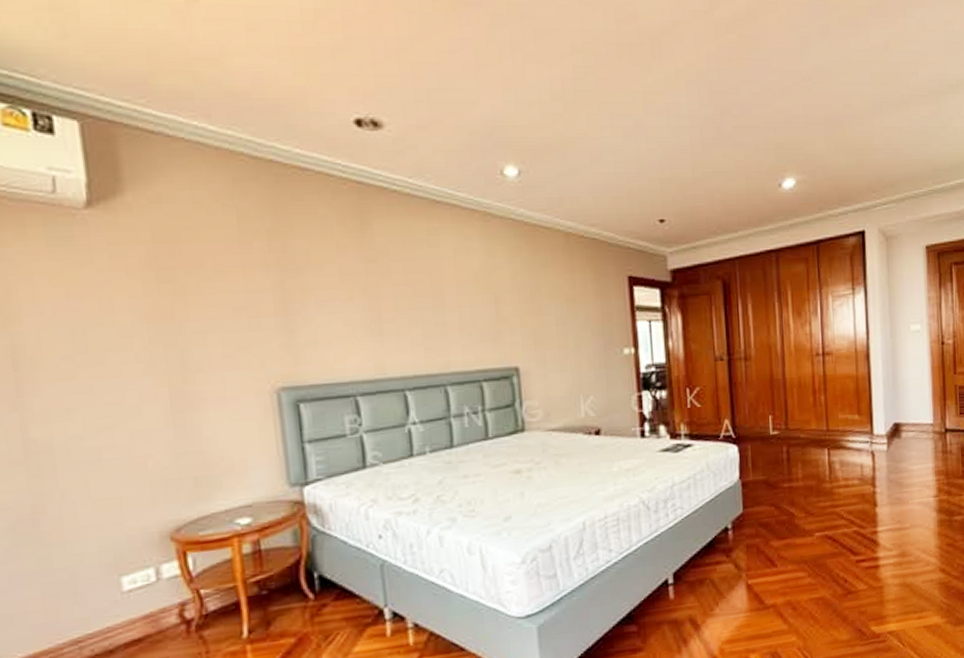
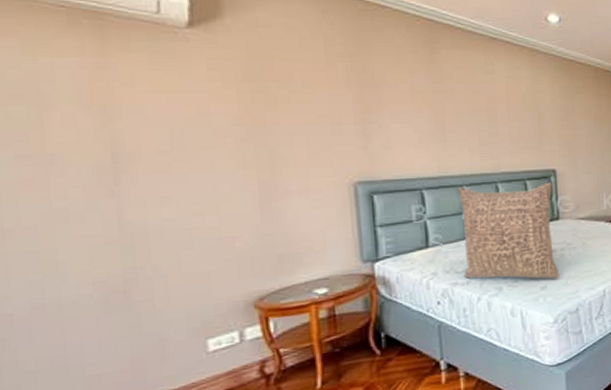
pillow: none [399,384,527,508] -> present [458,182,560,279]

